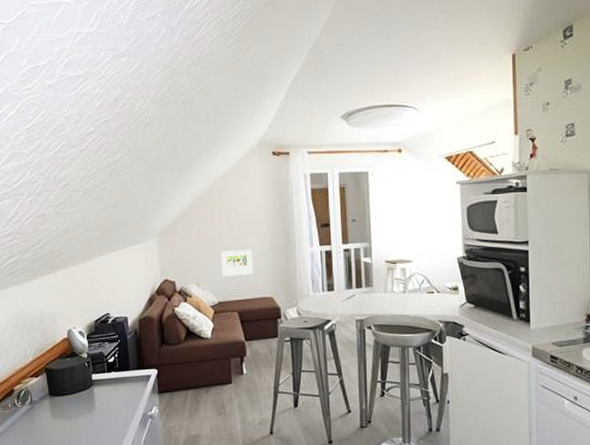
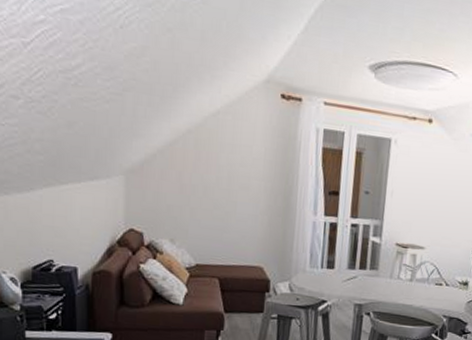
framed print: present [221,249,253,277] -> none [203,204,244,238]

